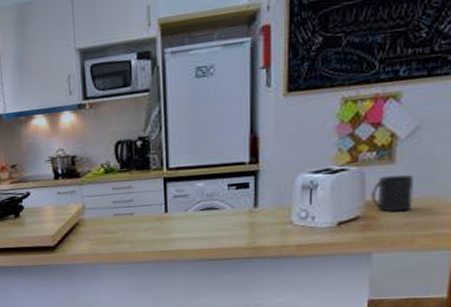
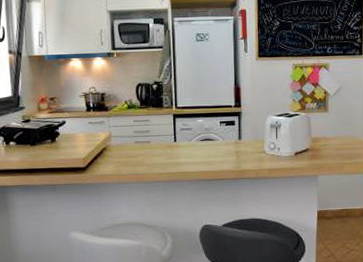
mug: present [371,174,413,212] -> none [315,120,341,146]

